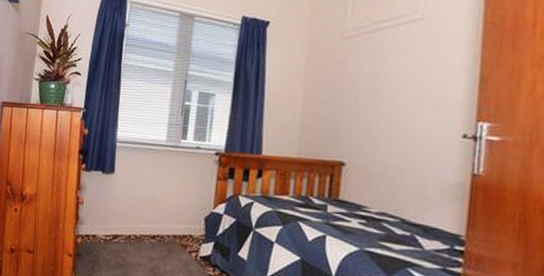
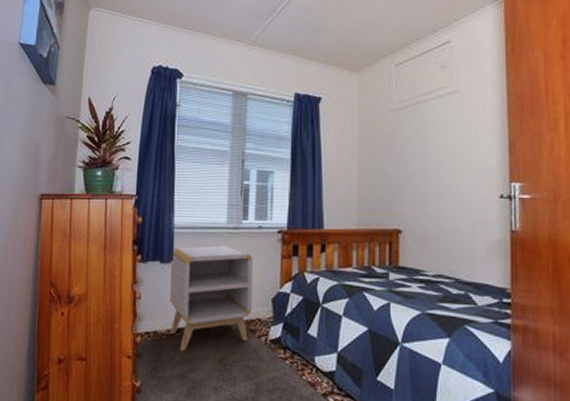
side table: none [107,160,189,257] -> present [170,245,253,352]

